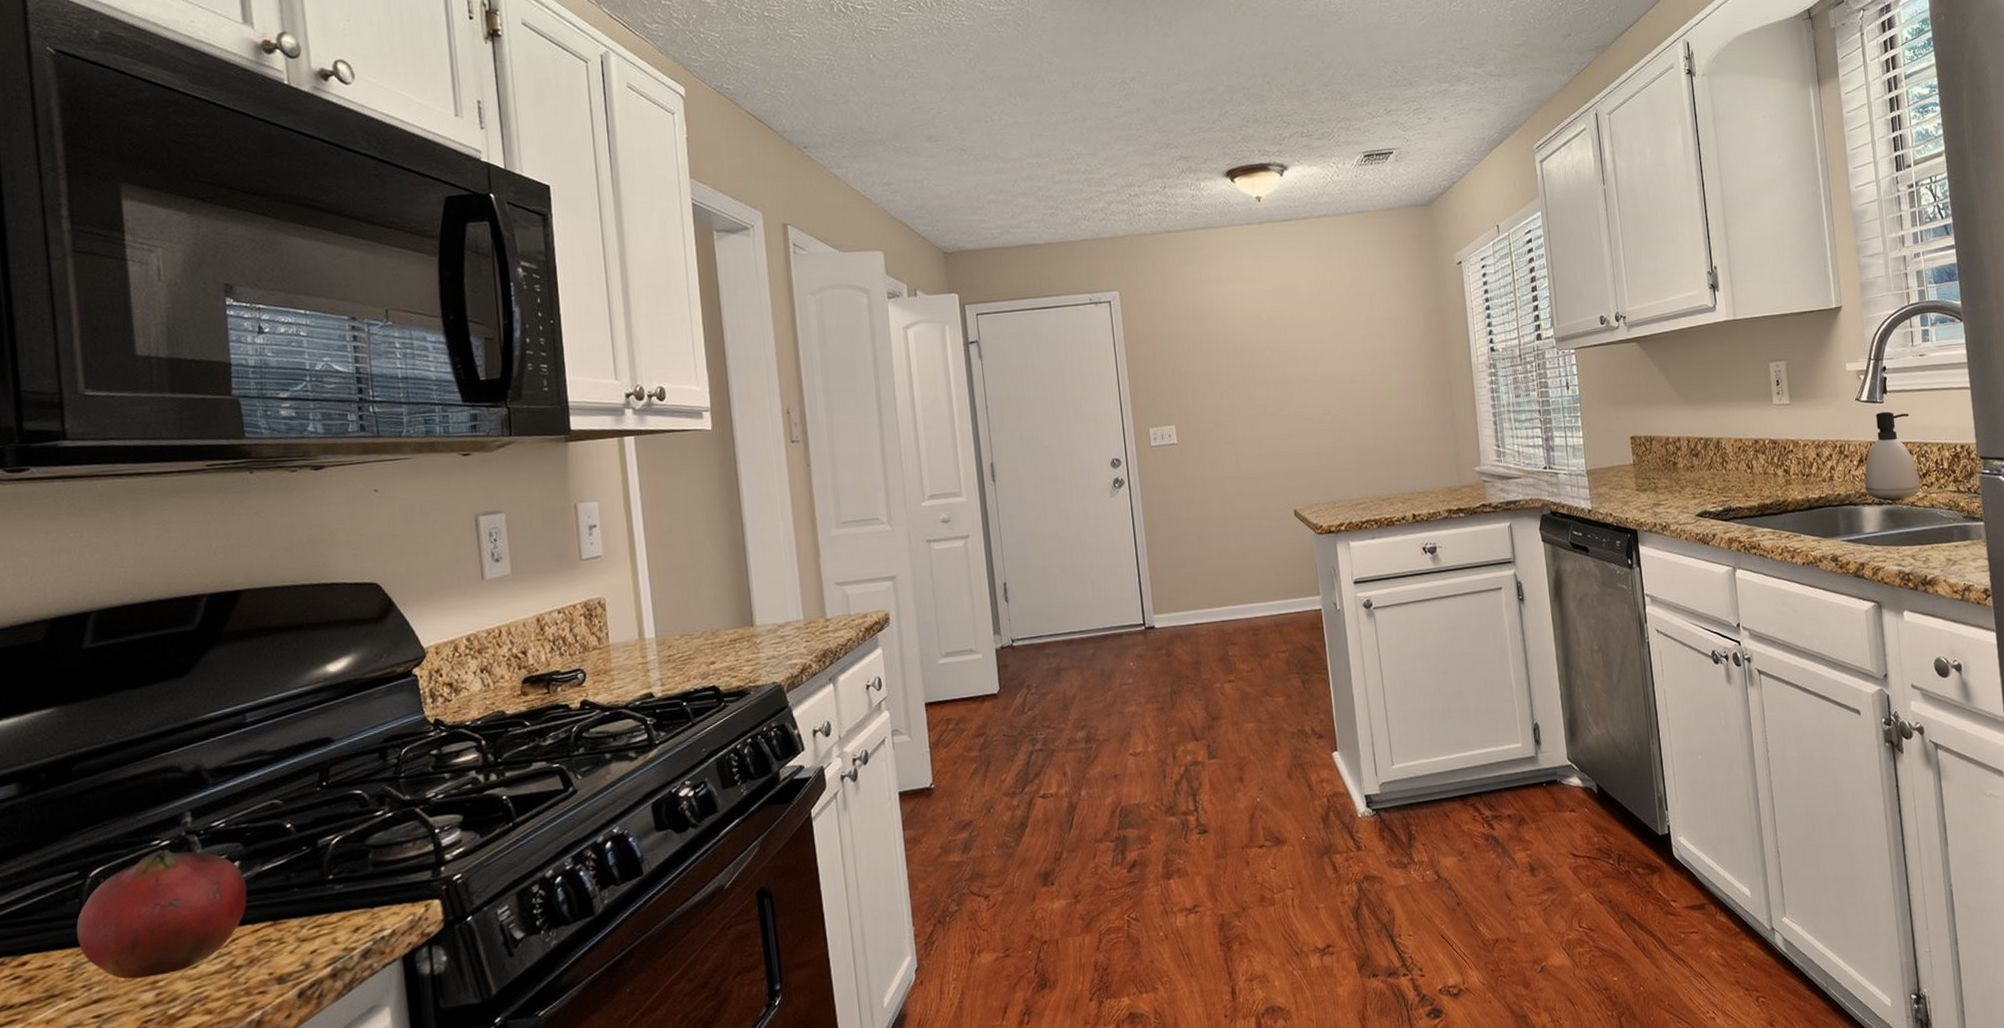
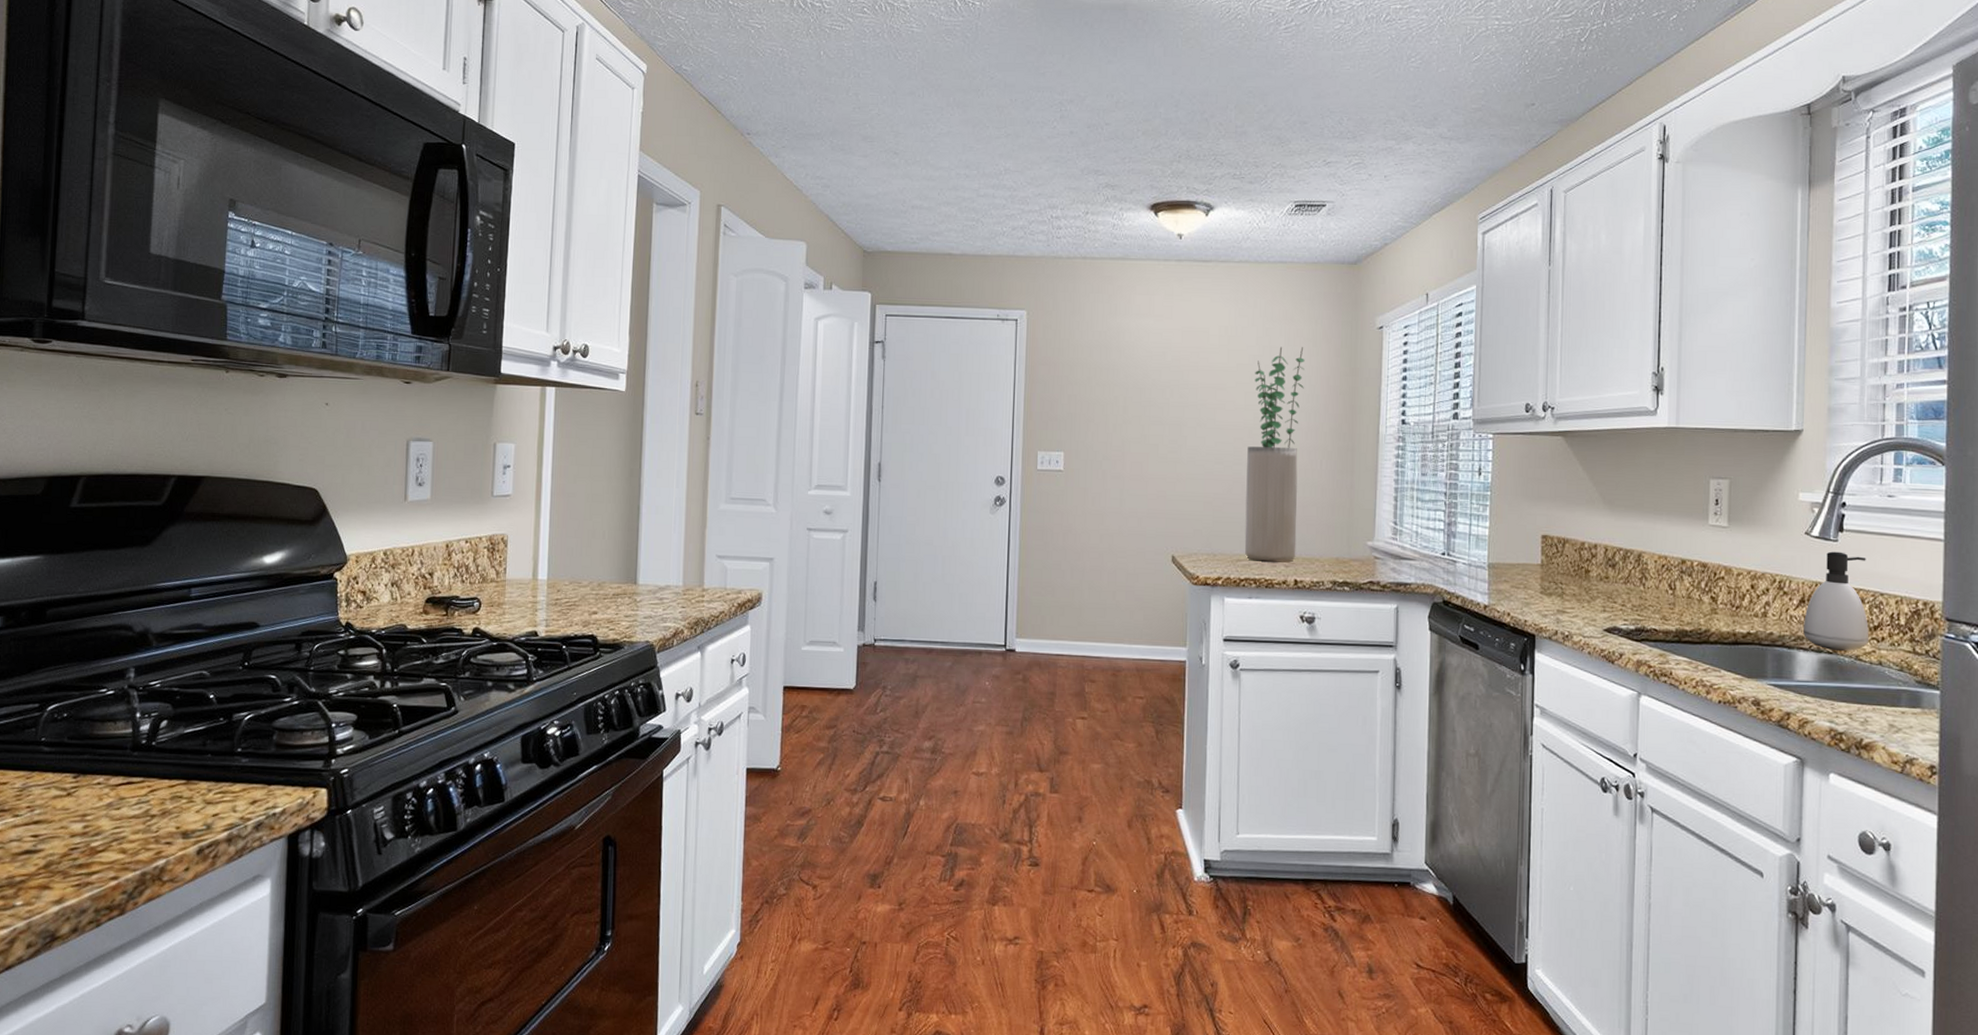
fruit: present [76,849,247,979] -> none [29,698,170,810]
vase: none [1348,291,1411,503] -> present [1244,346,1305,563]

